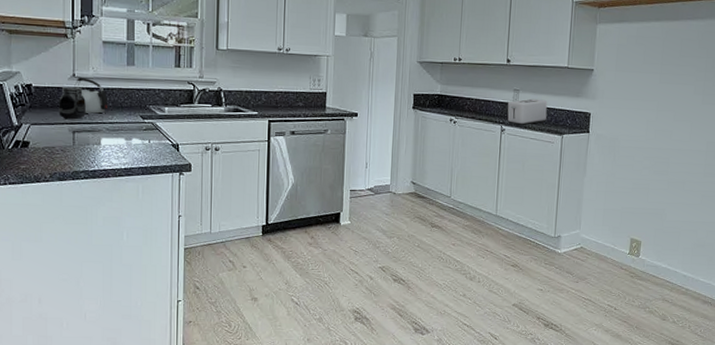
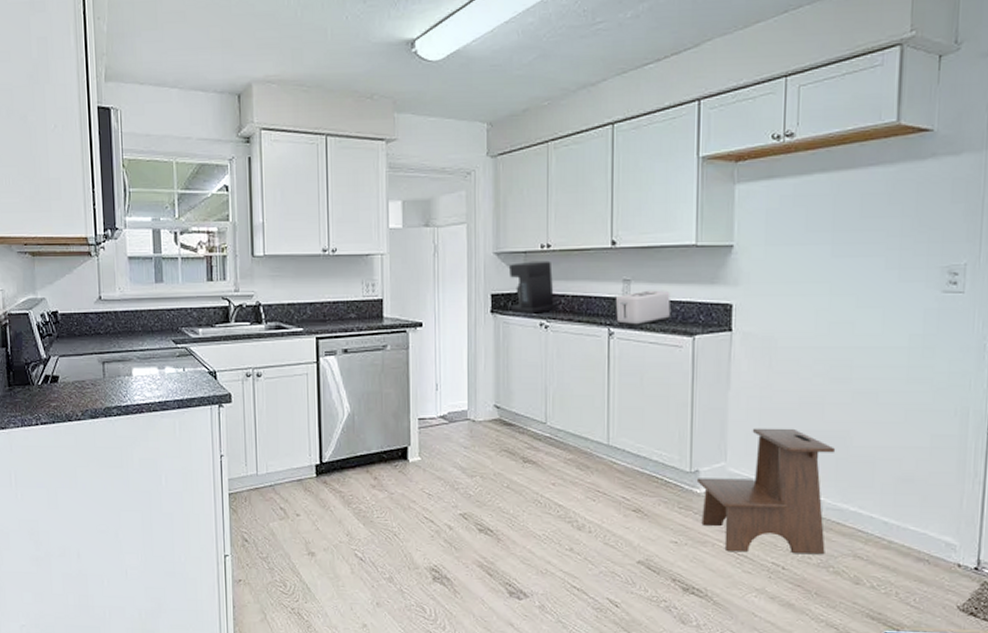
jar: present [59,86,86,120] -> none [86,311,115,349]
kettle: present [74,77,109,114] -> none [101,300,138,340]
coffee maker: none [427,70,463,113] -> present [510,260,556,315]
step stool: none [558,205,655,299] -> present [696,428,836,555]

